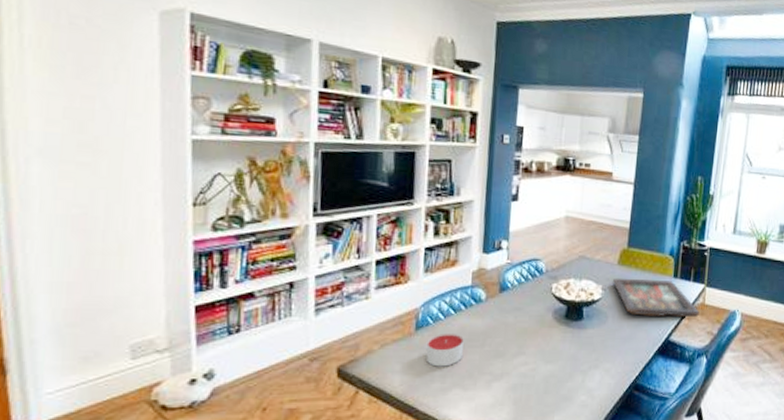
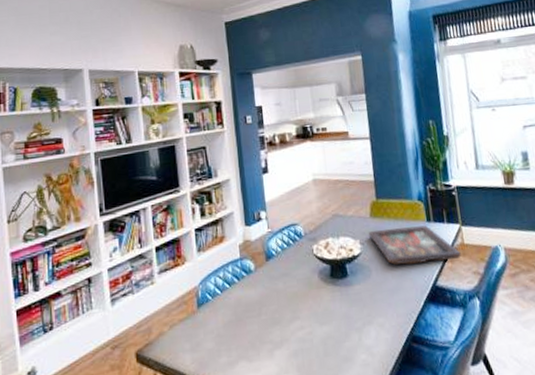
candle: present [425,332,464,367] -> none [209,305,243,342]

